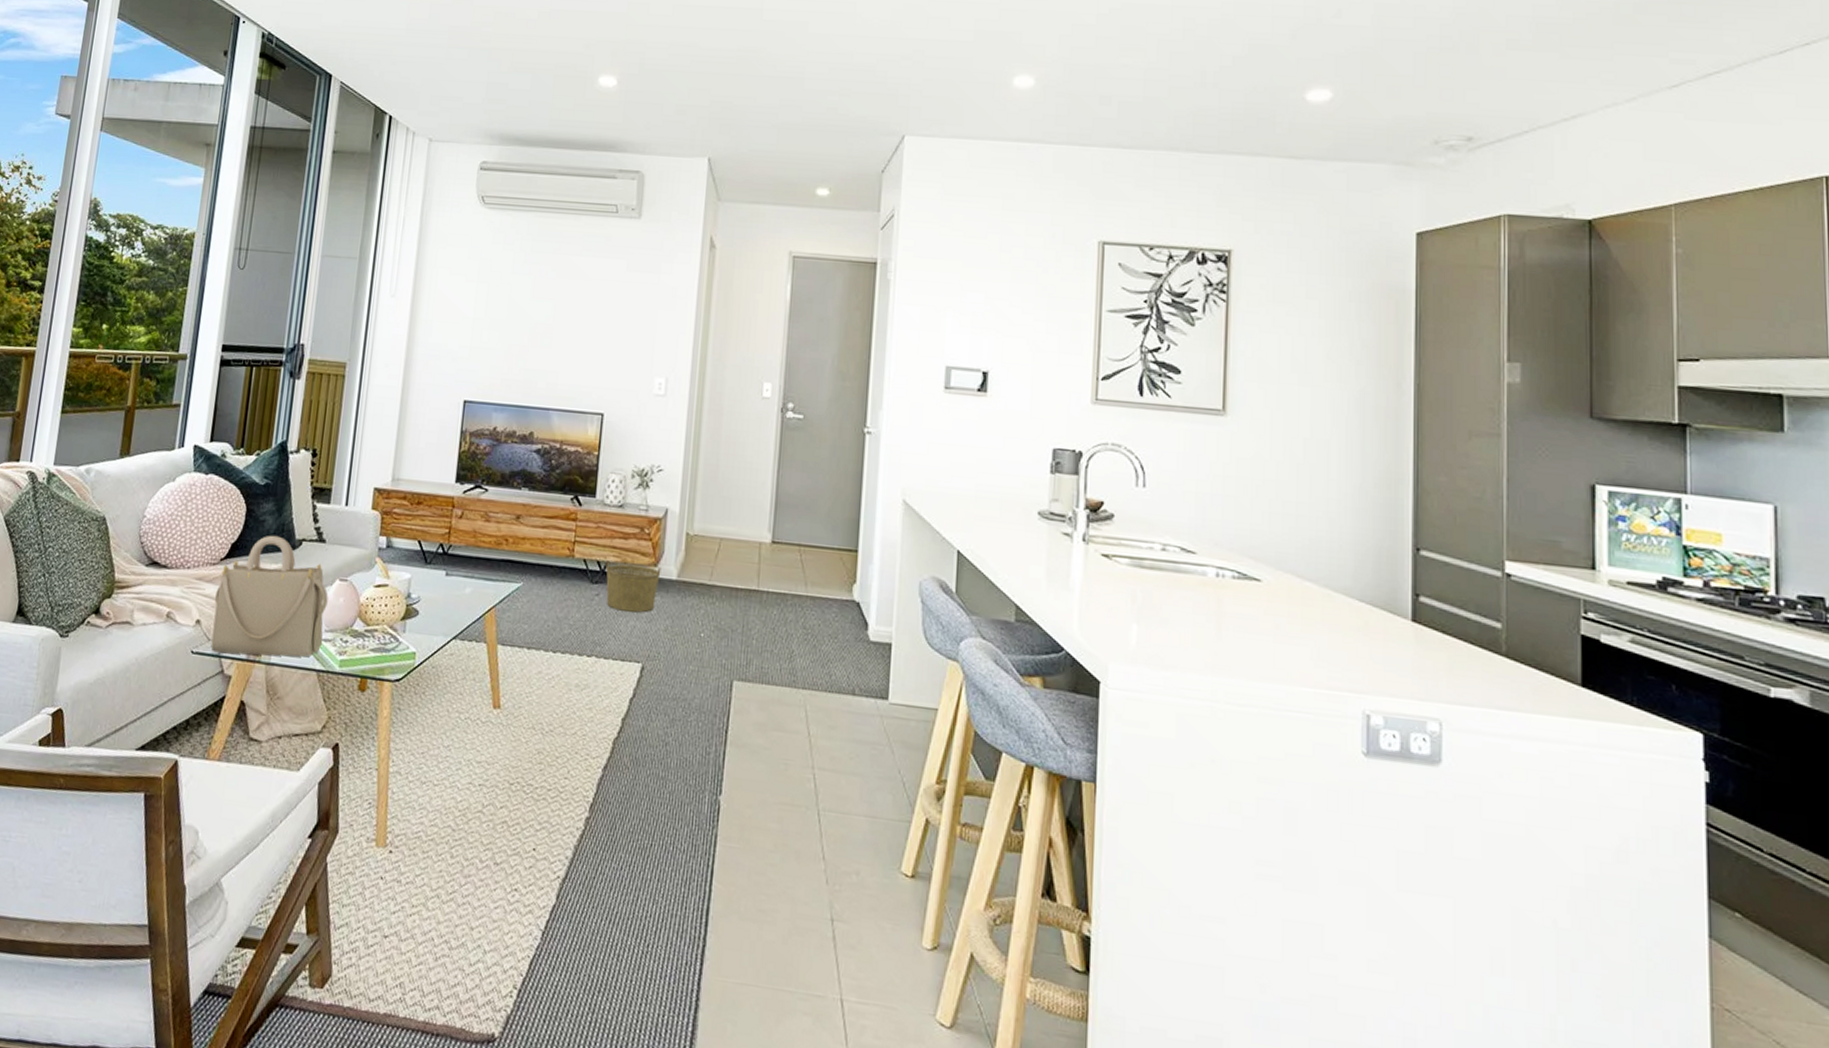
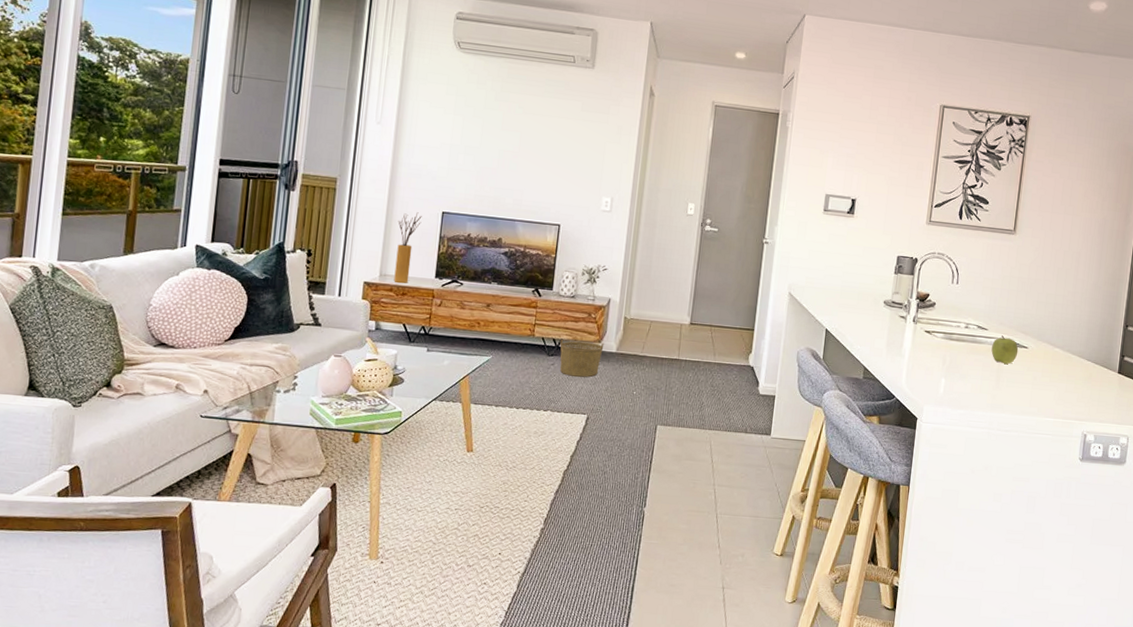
handbag: present [211,535,328,658] -> none [218,320,325,418]
vase: none [408,401,441,491] -> present [394,212,422,284]
fruit: none [1205,562,1247,604] -> present [991,335,1019,364]

